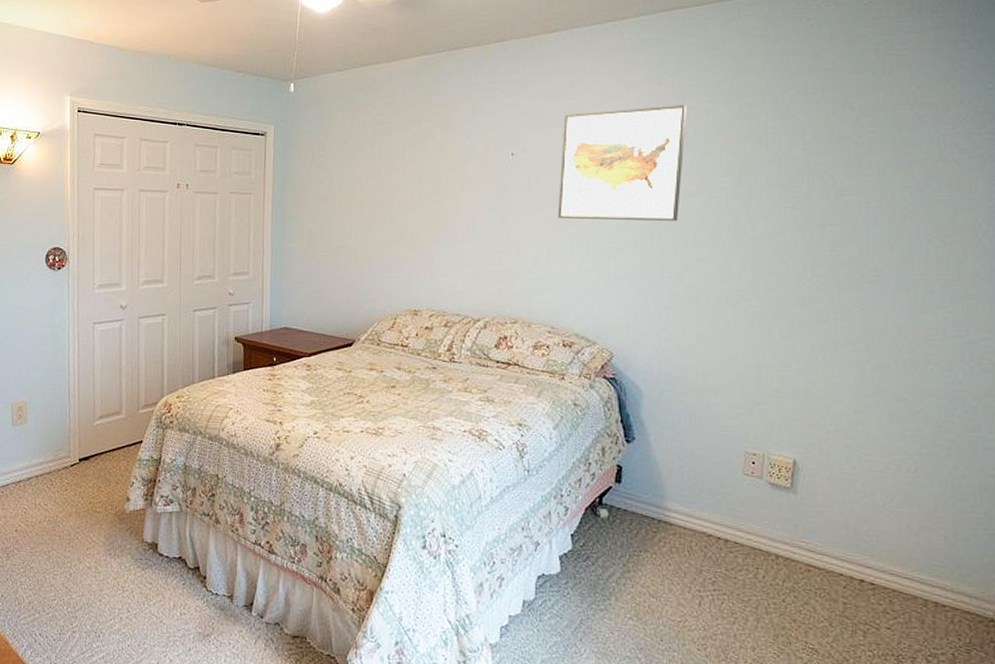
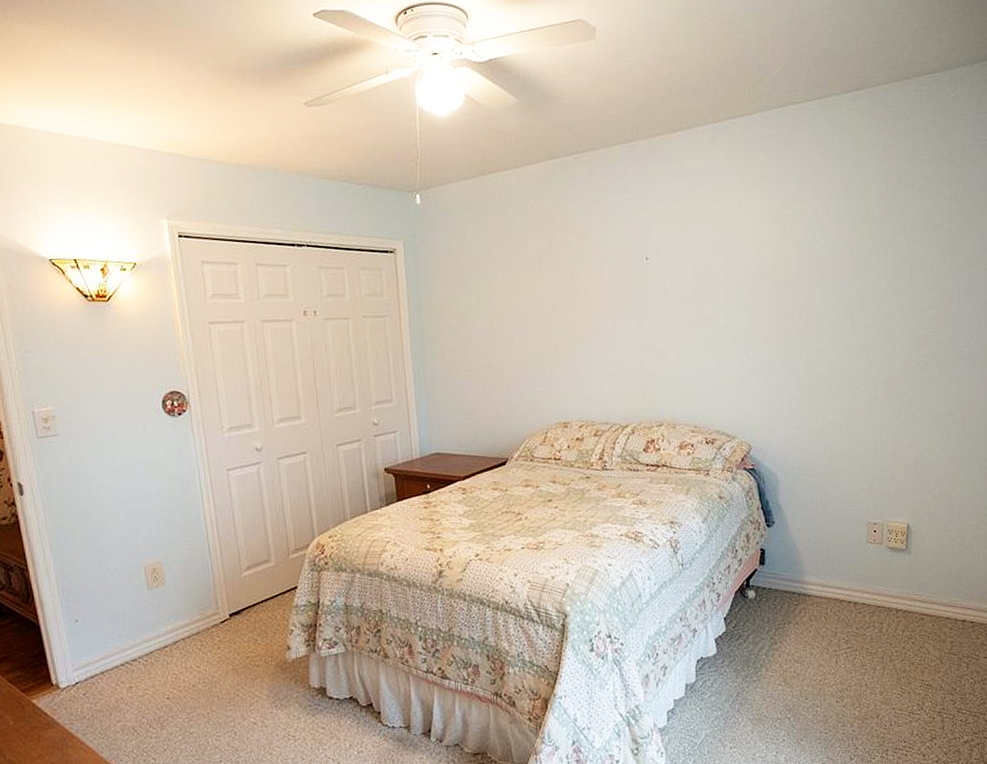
wall art: present [558,105,687,221] -> none [693,201,804,319]

